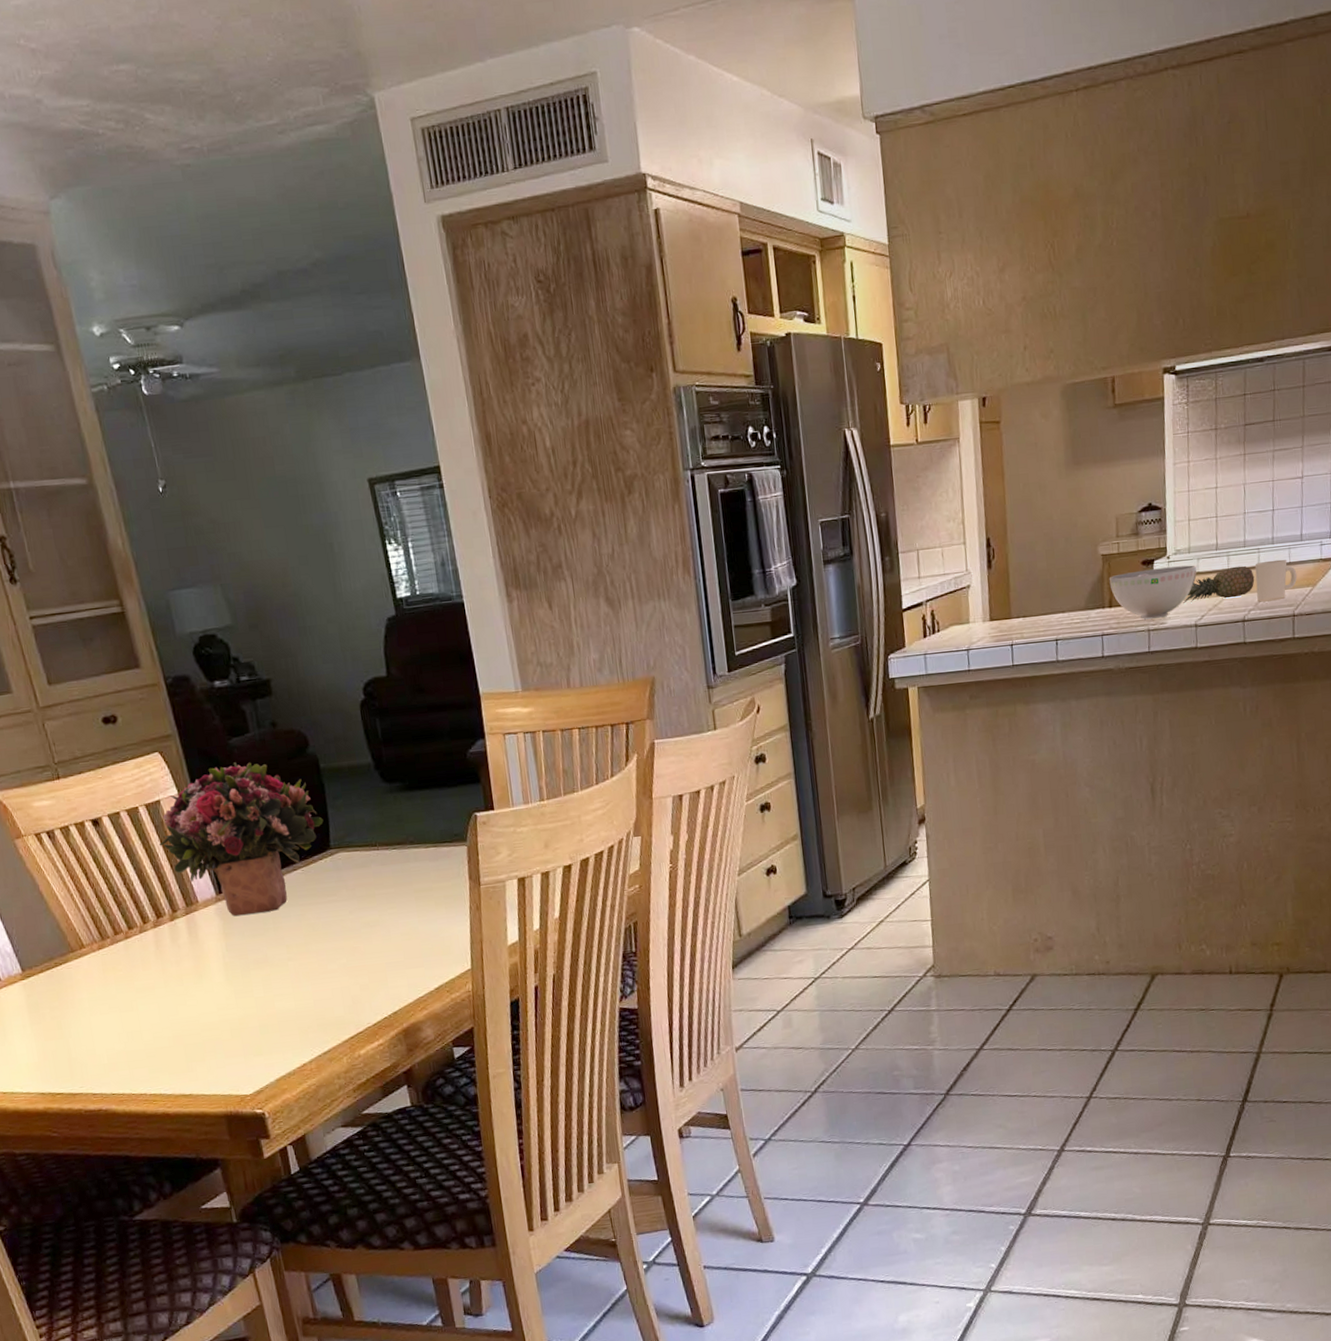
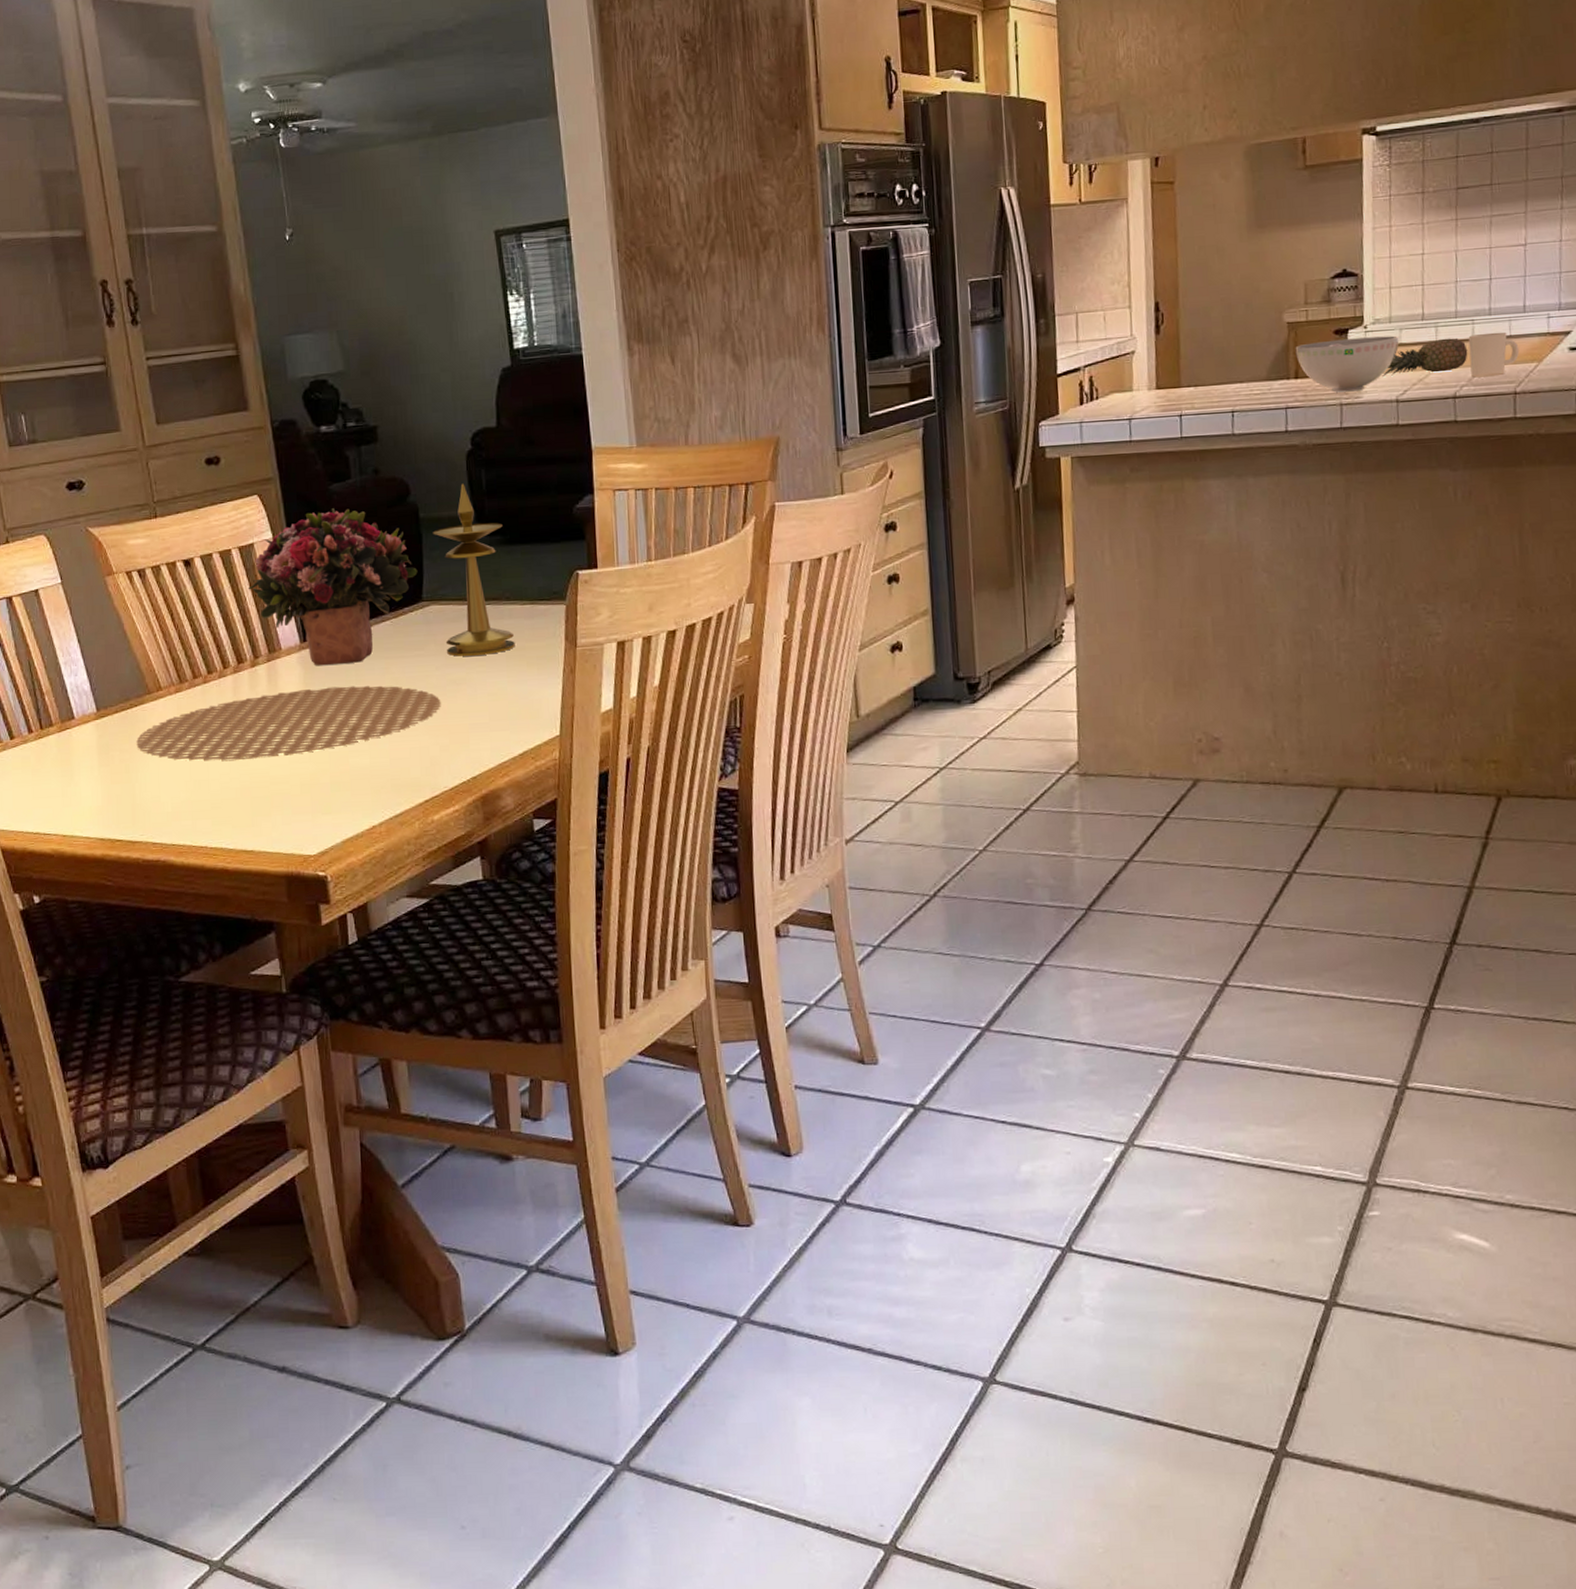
place mat: none [65,931,358,1014] -> present [136,685,441,761]
candlestick: none [334,733,423,900] -> present [432,483,515,657]

